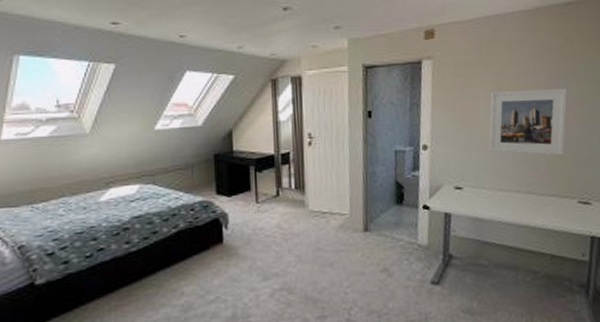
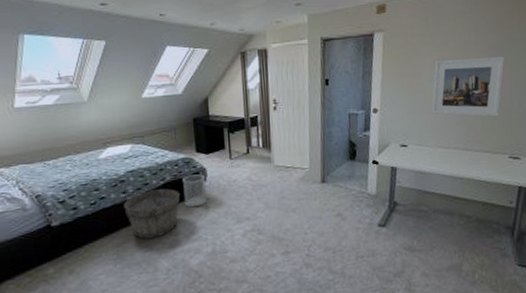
wooden bucket: none [126,235,195,301] -> present [124,186,180,239]
wastebasket: none [199,221,228,261] -> present [183,174,207,208]

